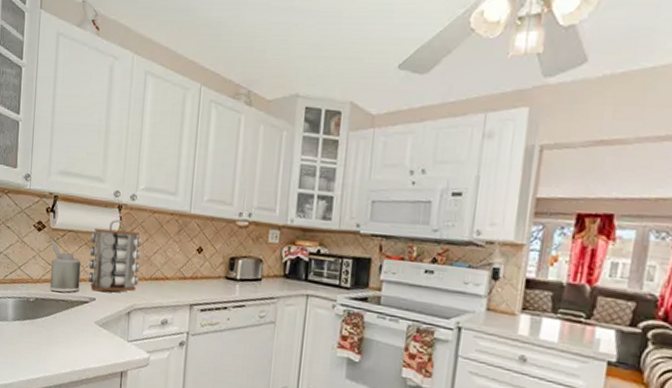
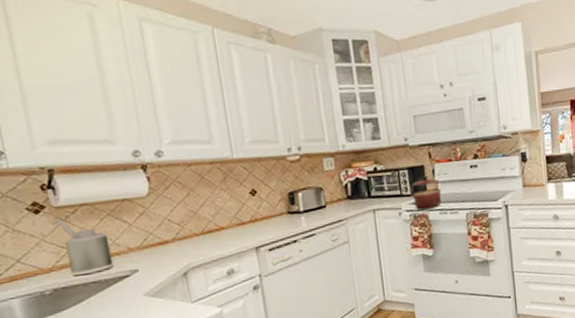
spice rack: present [87,220,142,293] -> none [112,181,189,263]
saucepan: none [350,271,385,309] -> present [412,176,442,210]

